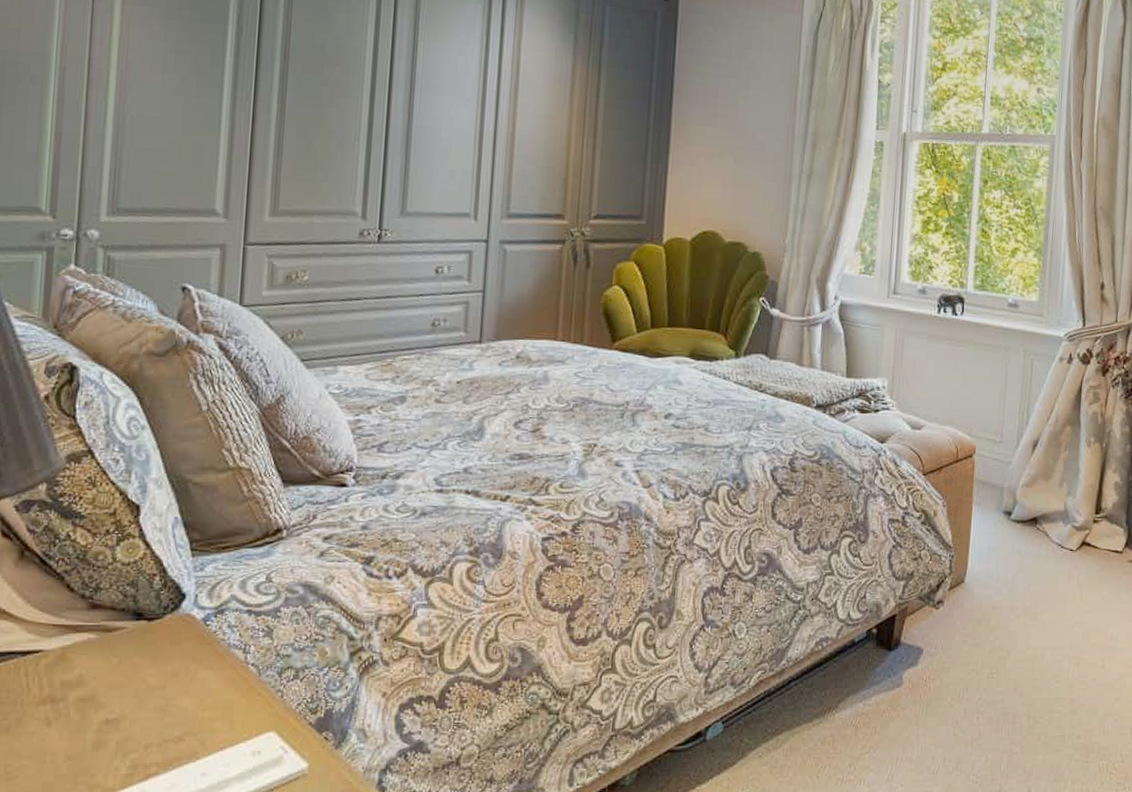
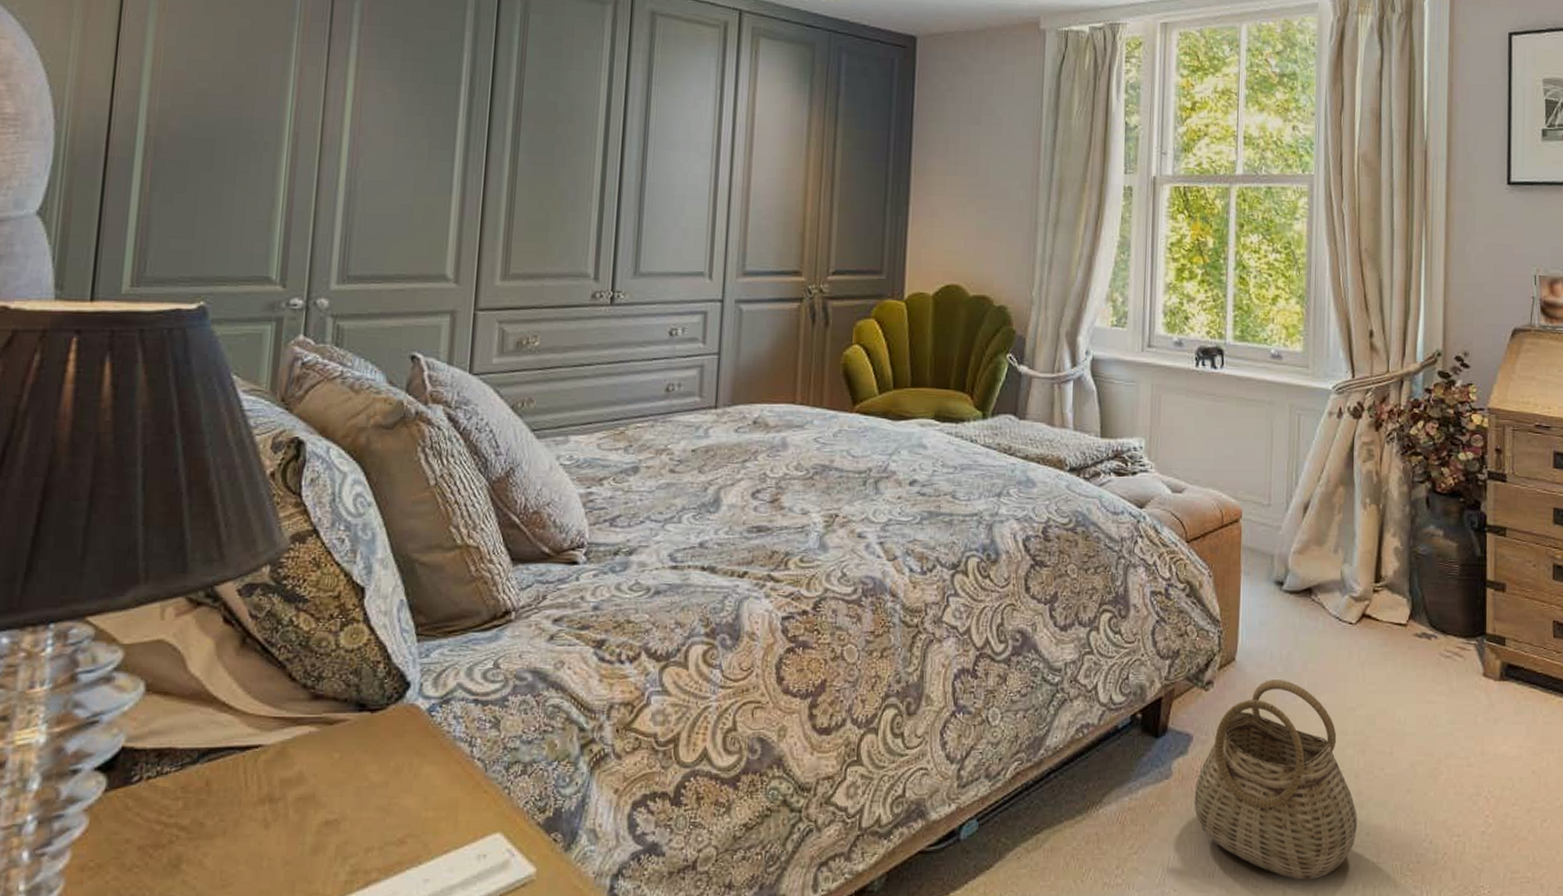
basket: none [921,600,1070,777] -> present [1193,680,1358,880]

